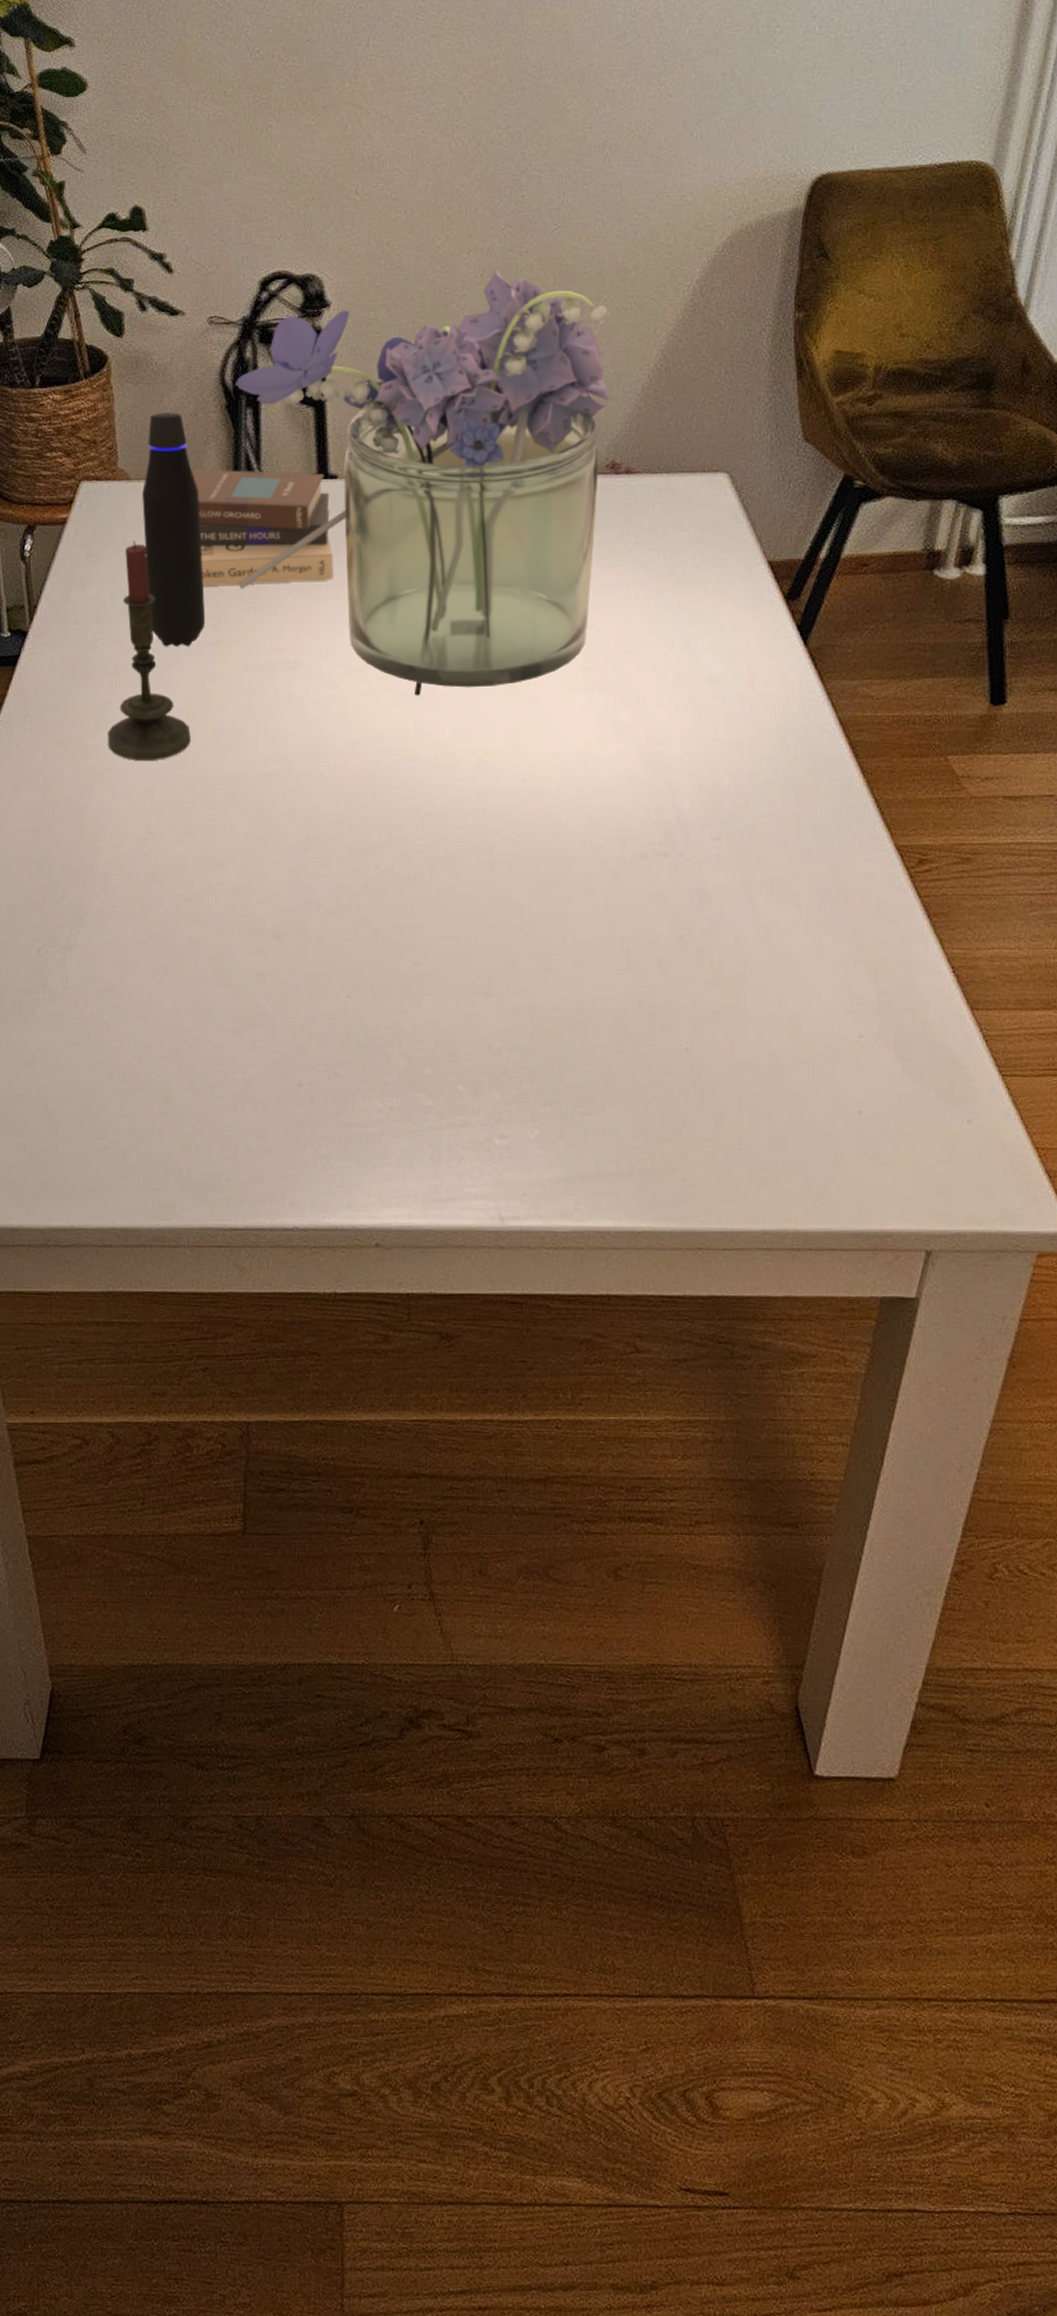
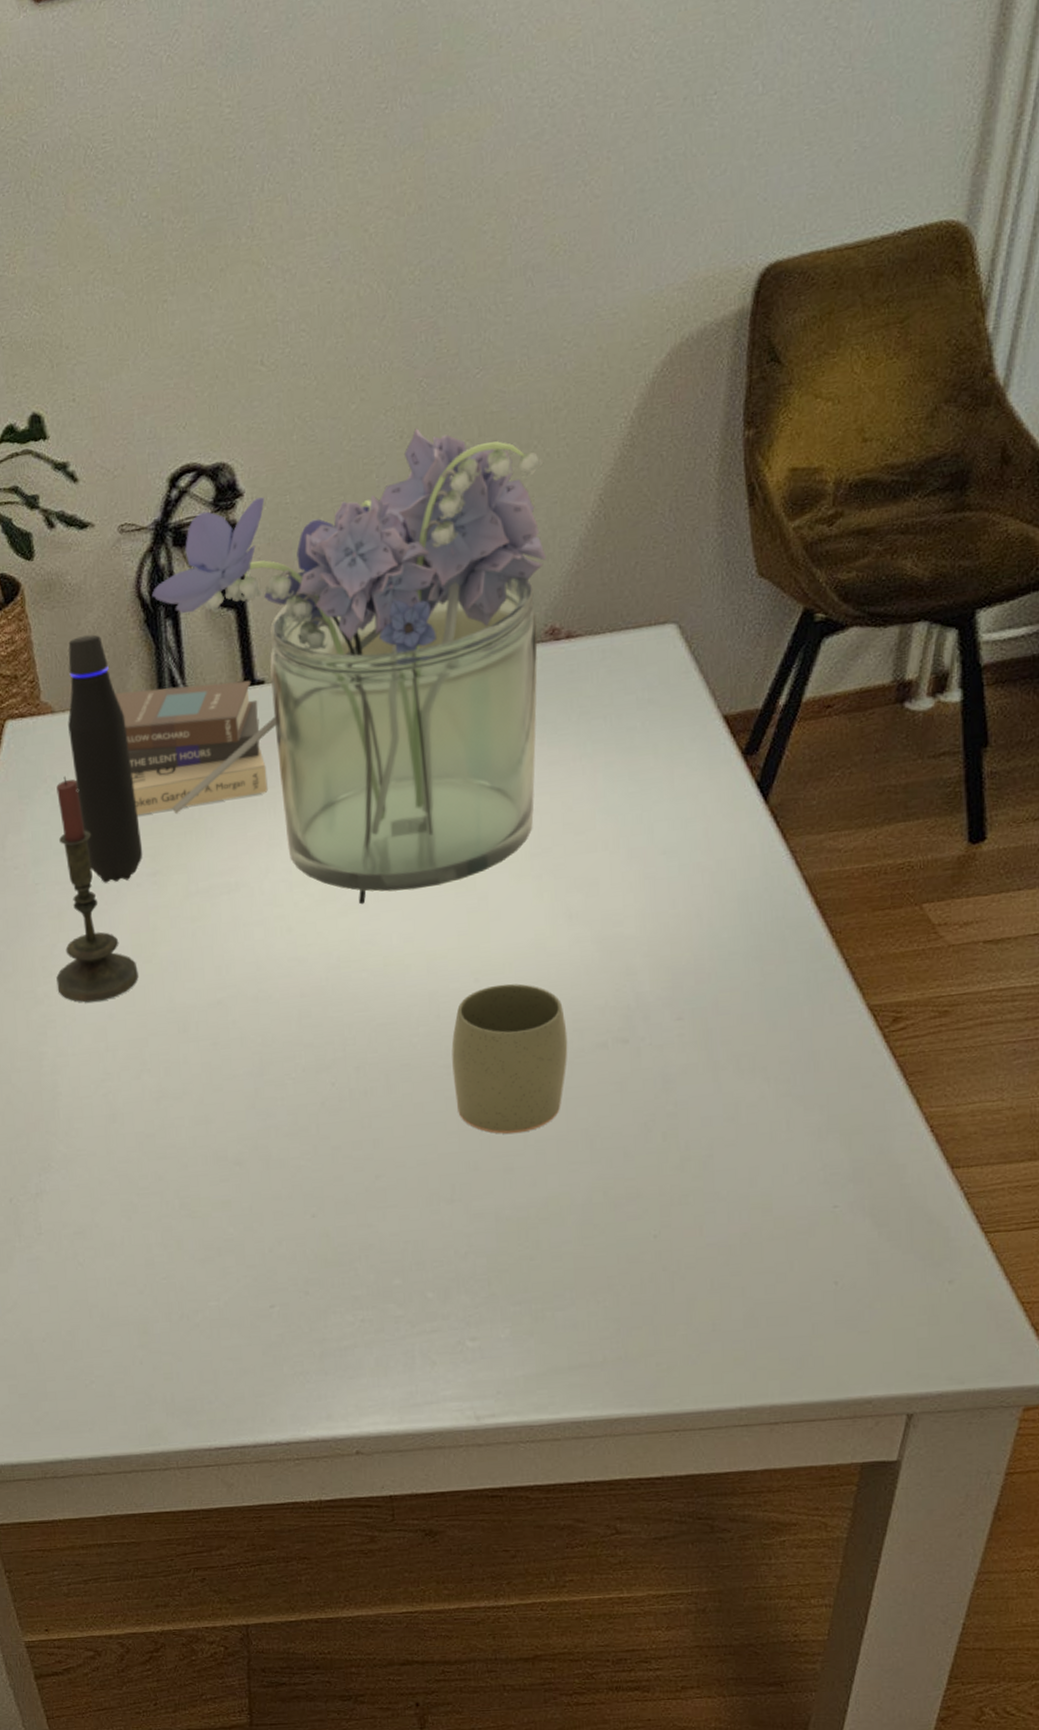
mug: none [496,787,610,934] -> present [451,983,568,1134]

